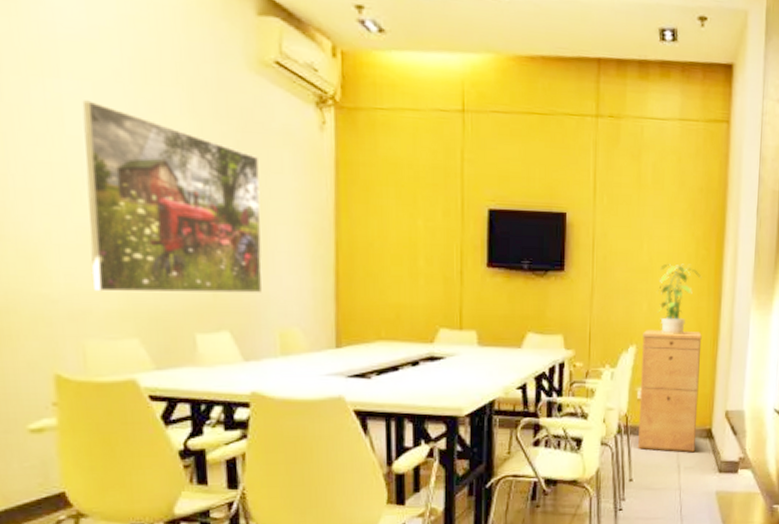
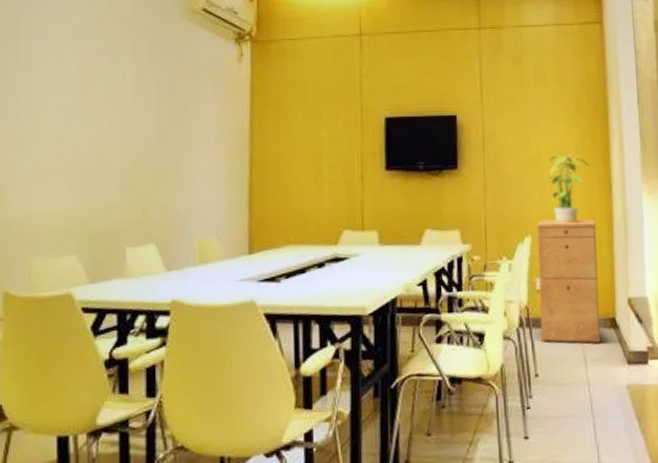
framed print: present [82,100,263,293] -> none [42,54,186,215]

